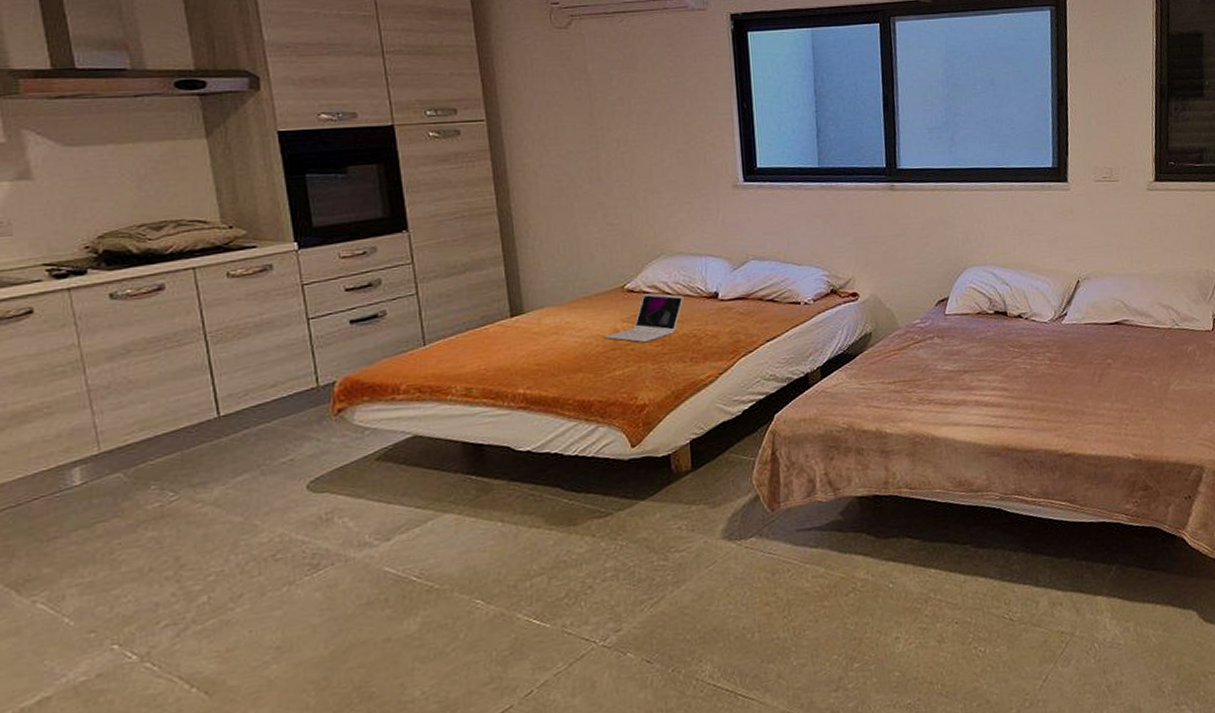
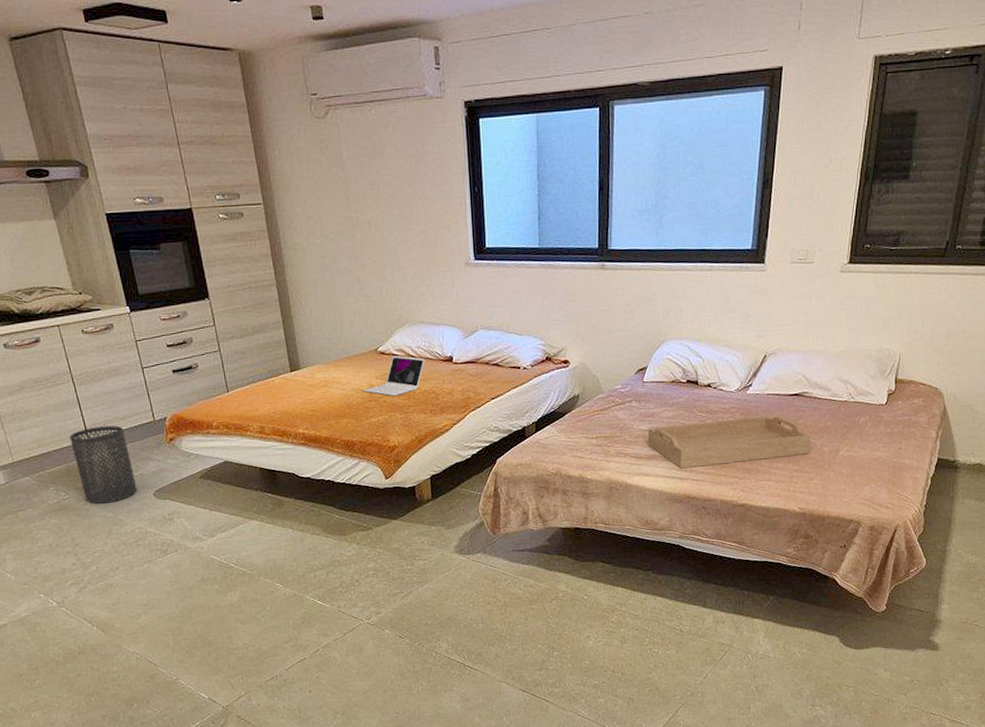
trash can: none [191,395,284,505] -> present [70,425,138,504]
serving tray: none [954,348,1139,415] -> present [647,415,811,469]

